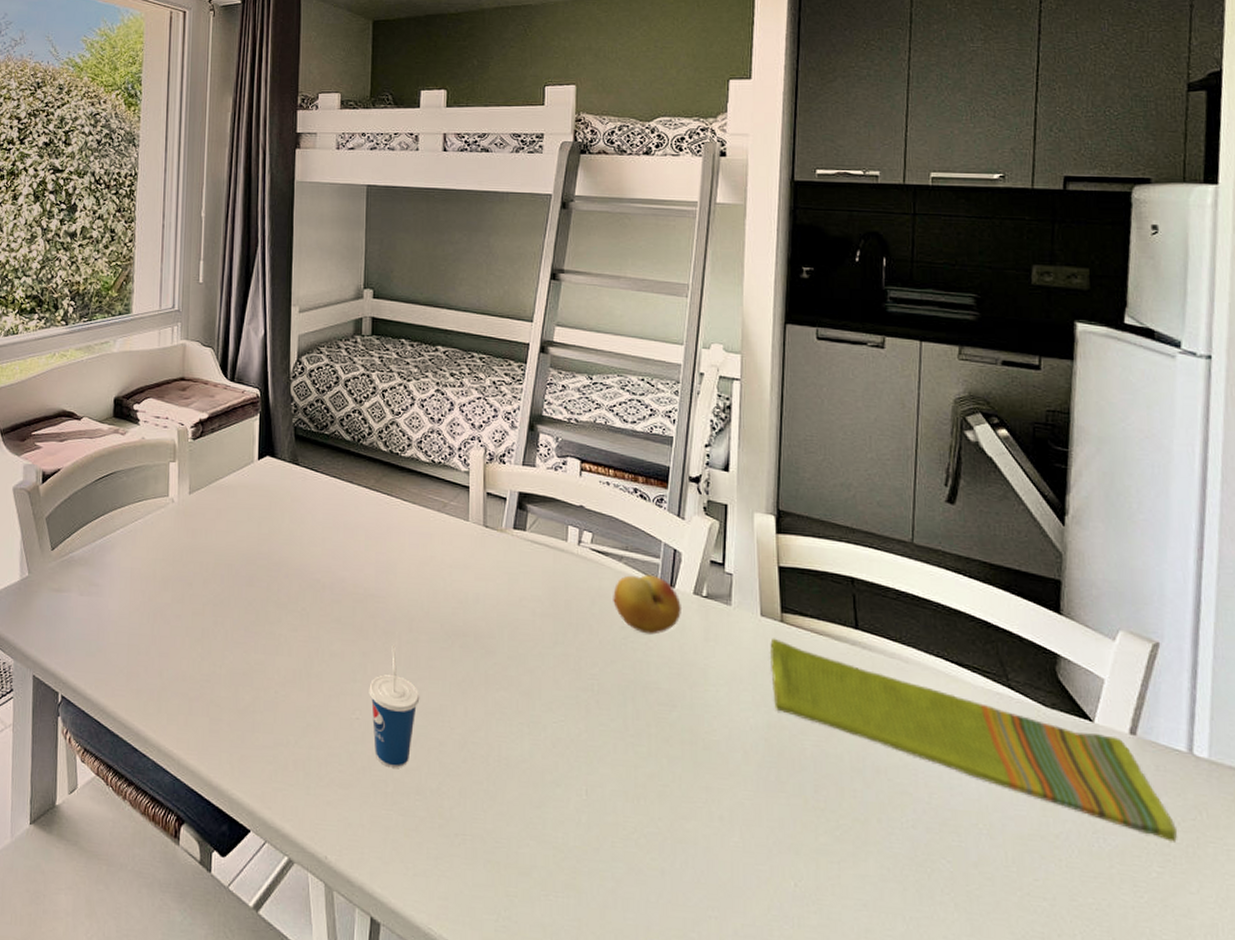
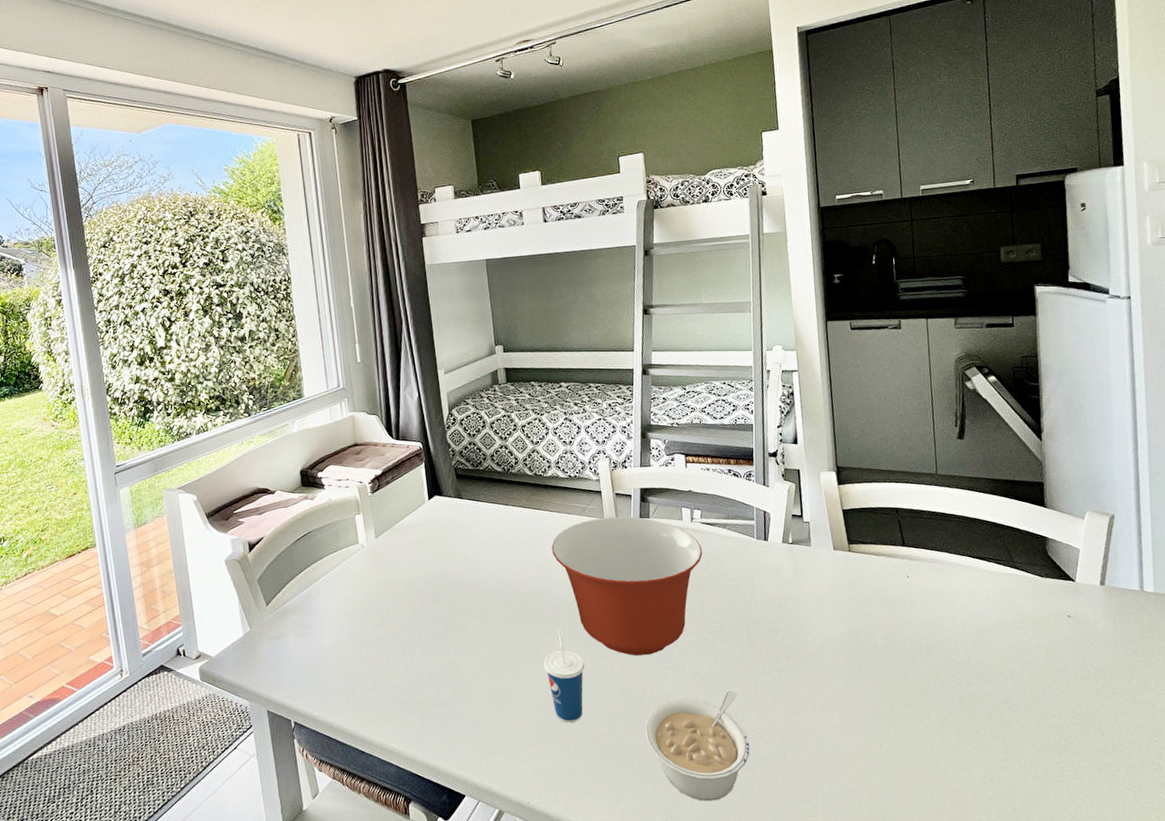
mixing bowl: none [399,519,587,704] -> present [551,516,702,656]
legume: none [484,766,618,910] -> present [644,691,750,802]
fruit: present [613,573,683,635] -> none [722,533,776,580]
dish towel: present [769,638,1177,842] -> none [843,564,1139,657]

